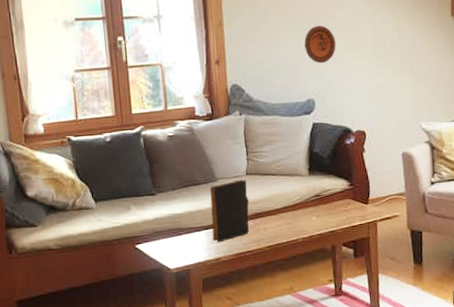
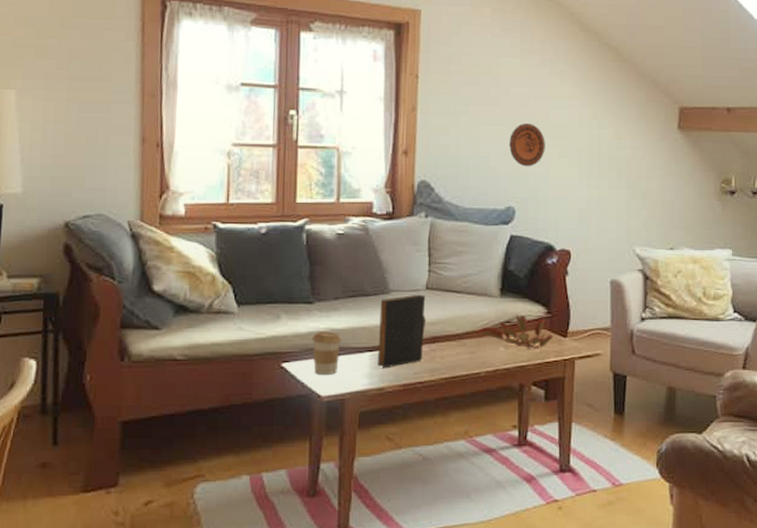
coffee cup: none [157,216,182,252] -> present [311,332,342,376]
plant: none [293,188,357,216] -> present [478,314,554,349]

